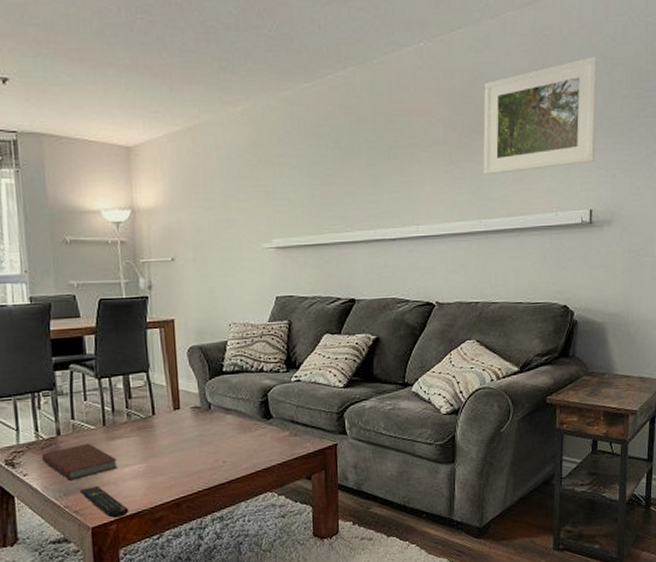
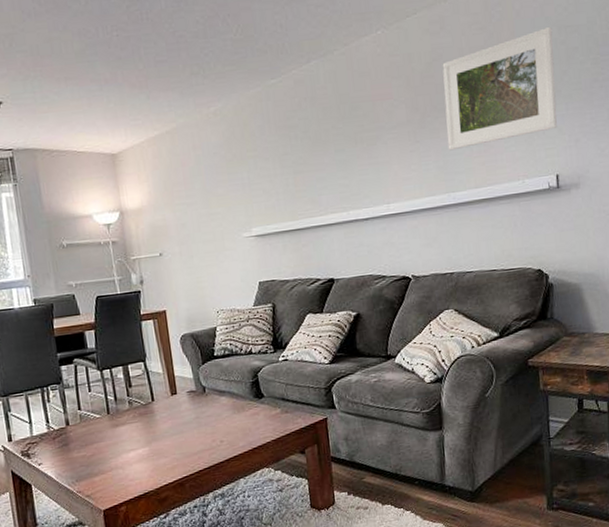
book: present [42,443,117,481] -> none [54,431,123,467]
remote control: present [79,485,129,518] -> none [90,470,137,500]

